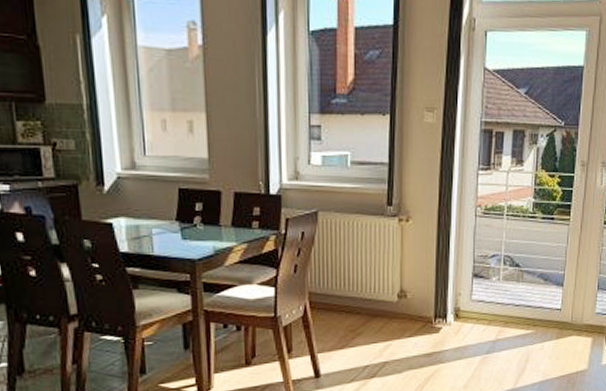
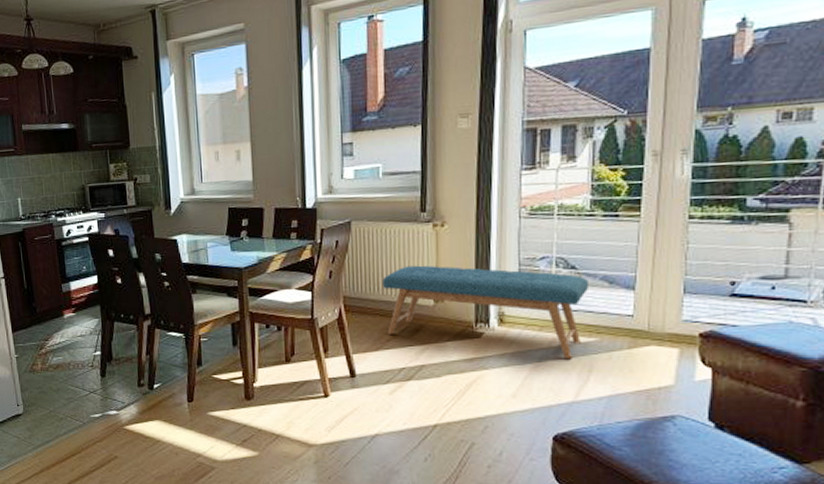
bench: none [349,260,530,351] -> present [382,265,590,359]

